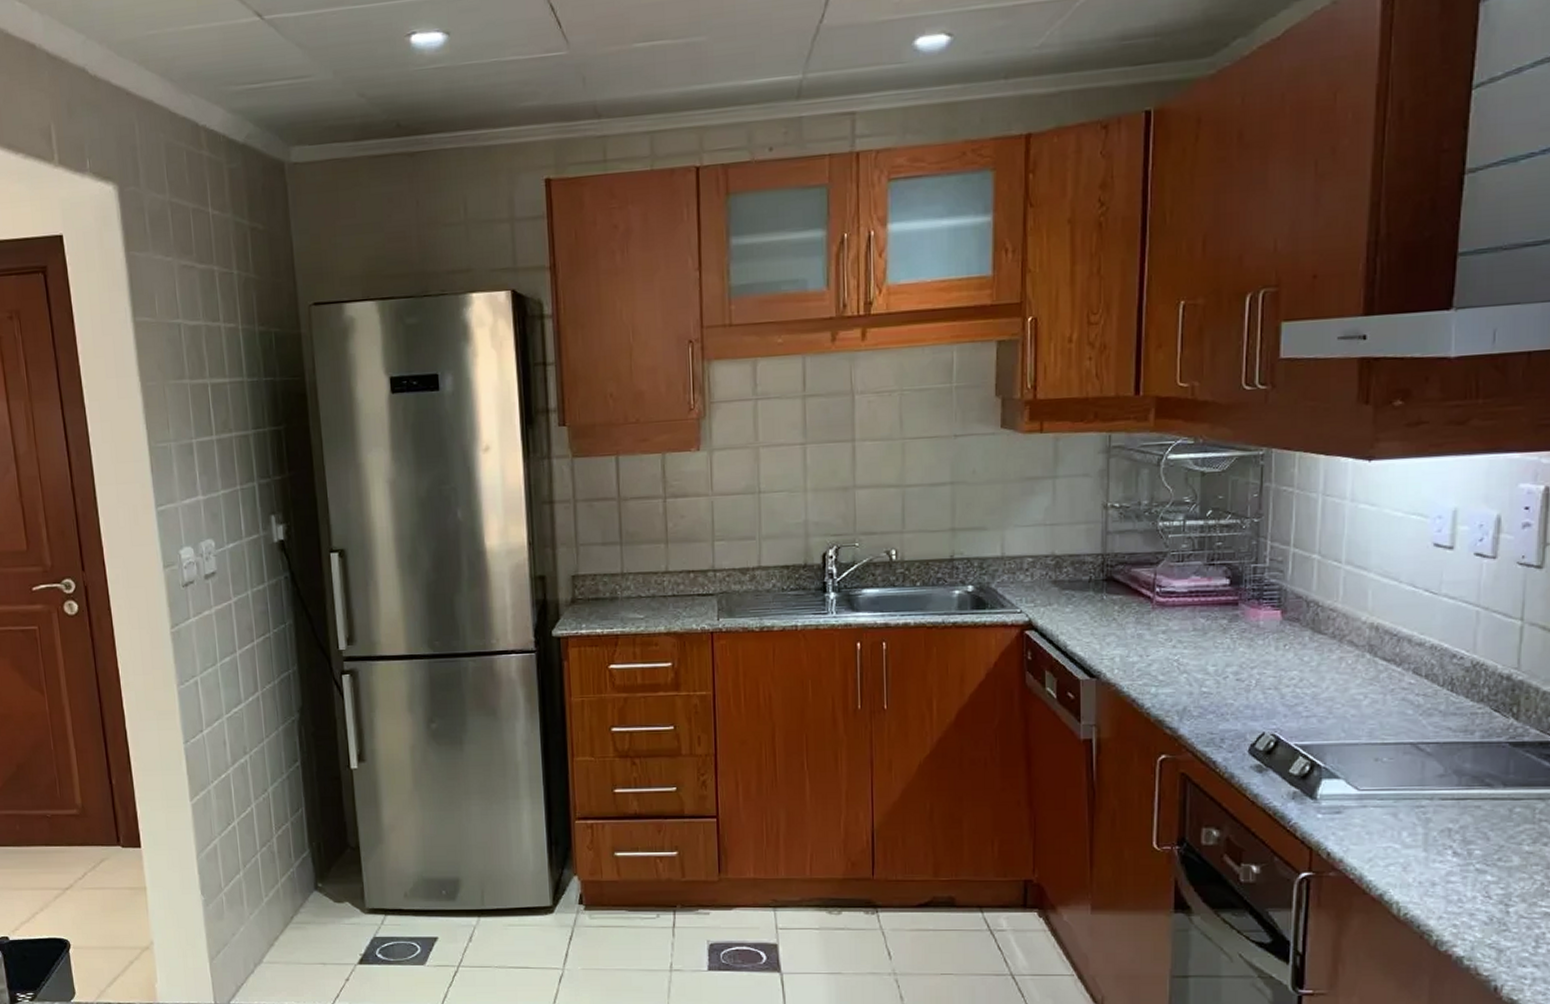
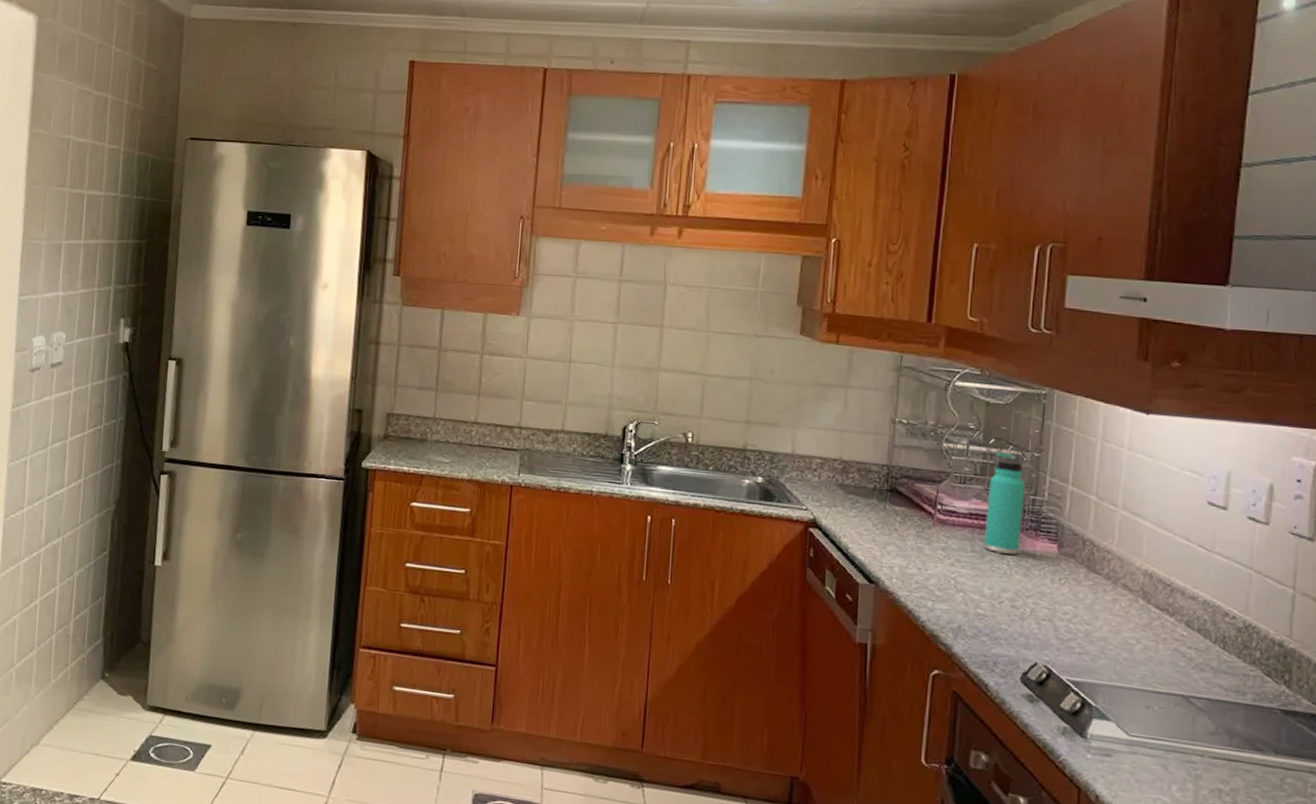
thermos bottle: none [1205,521,1245,628] -> present [983,451,1025,555]

